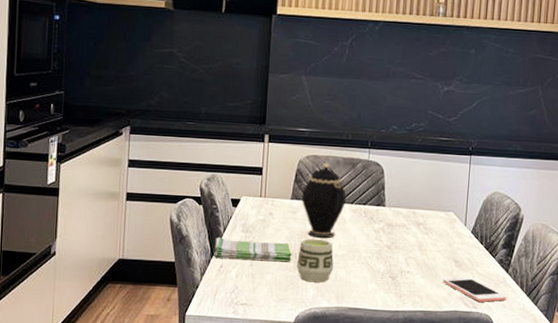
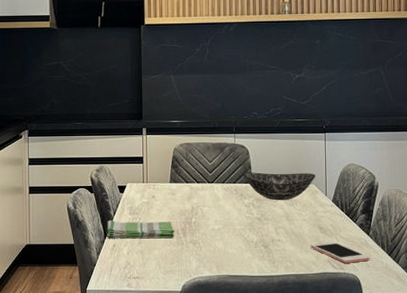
cup: present [297,239,334,283] -> none [179,216,212,255]
teapot: present [301,162,347,239] -> none [178,148,219,215]
bowl: none [375,193,455,228] -> present [243,172,315,200]

